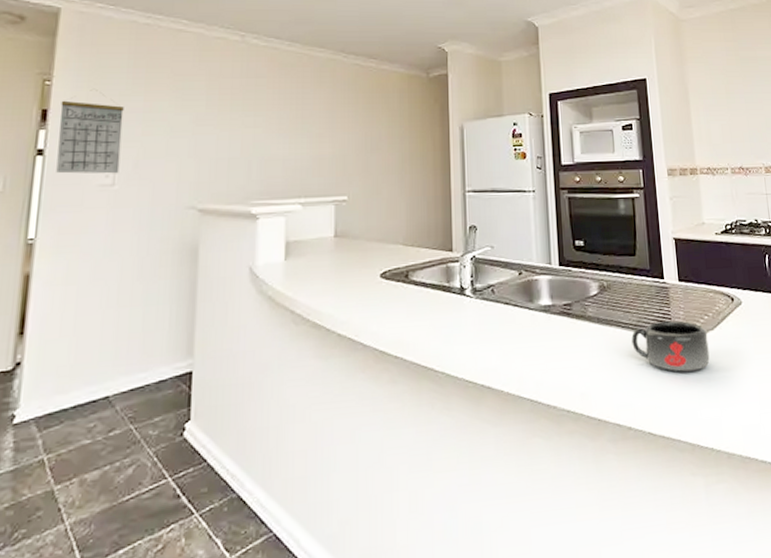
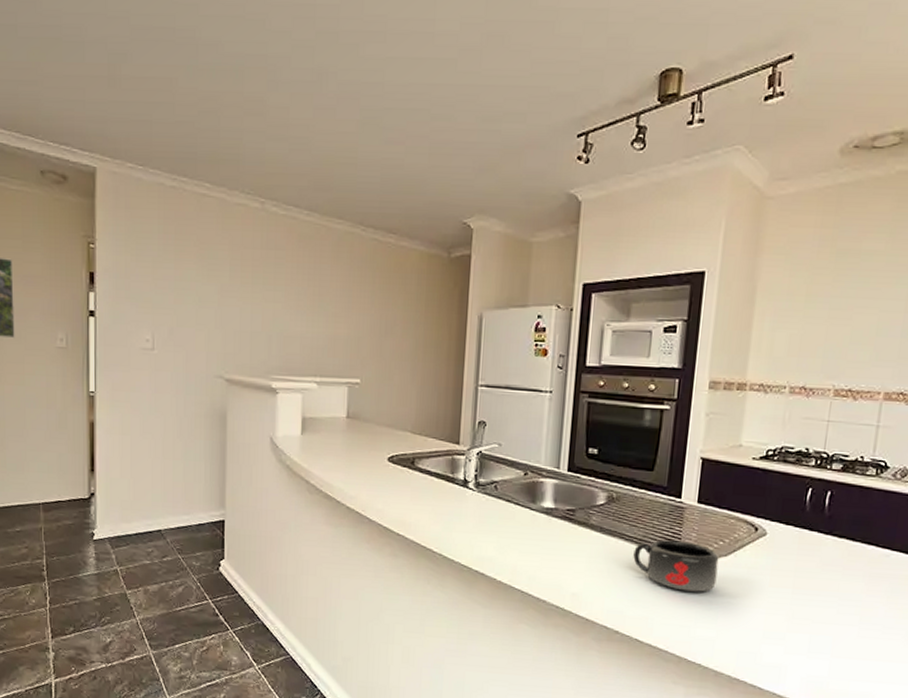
calendar: present [56,90,124,174] -> none [104,255,157,339]

